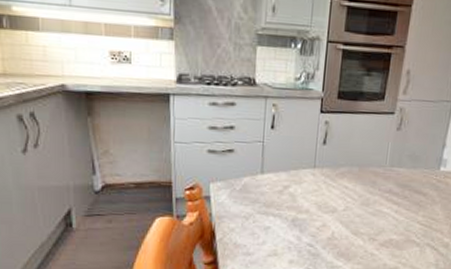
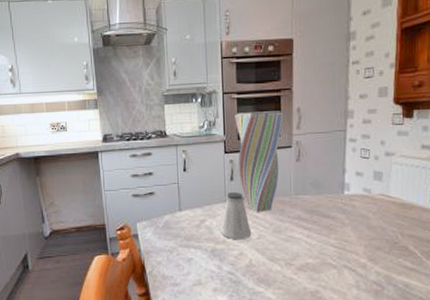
saltshaker: none [305,158,339,211] -> present [221,192,252,240]
vase: none [332,67,392,182] -> present [235,111,284,212]

